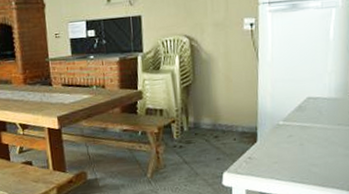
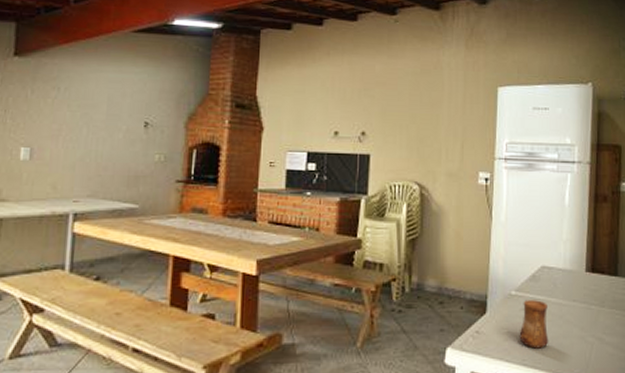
cup: none [287,127,316,168] -> present [519,300,549,349]

